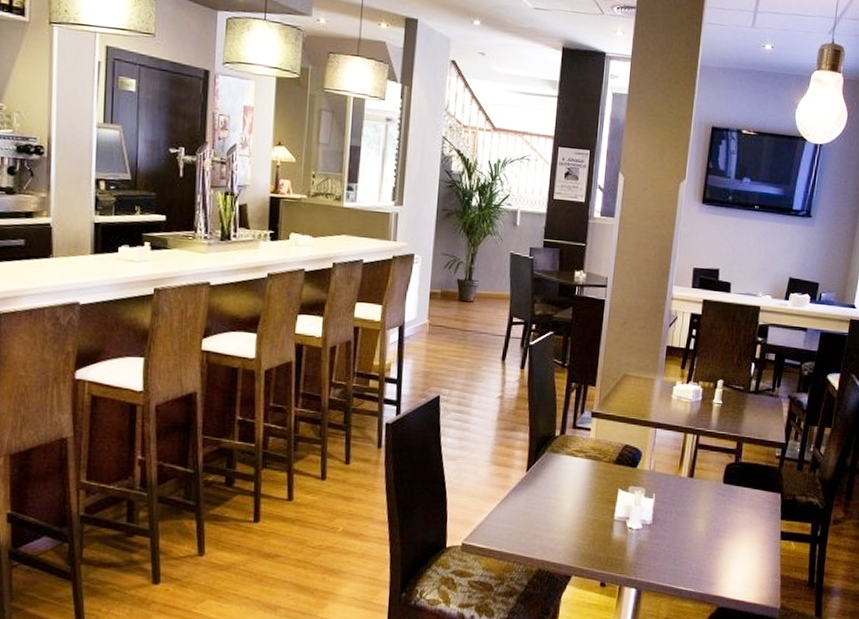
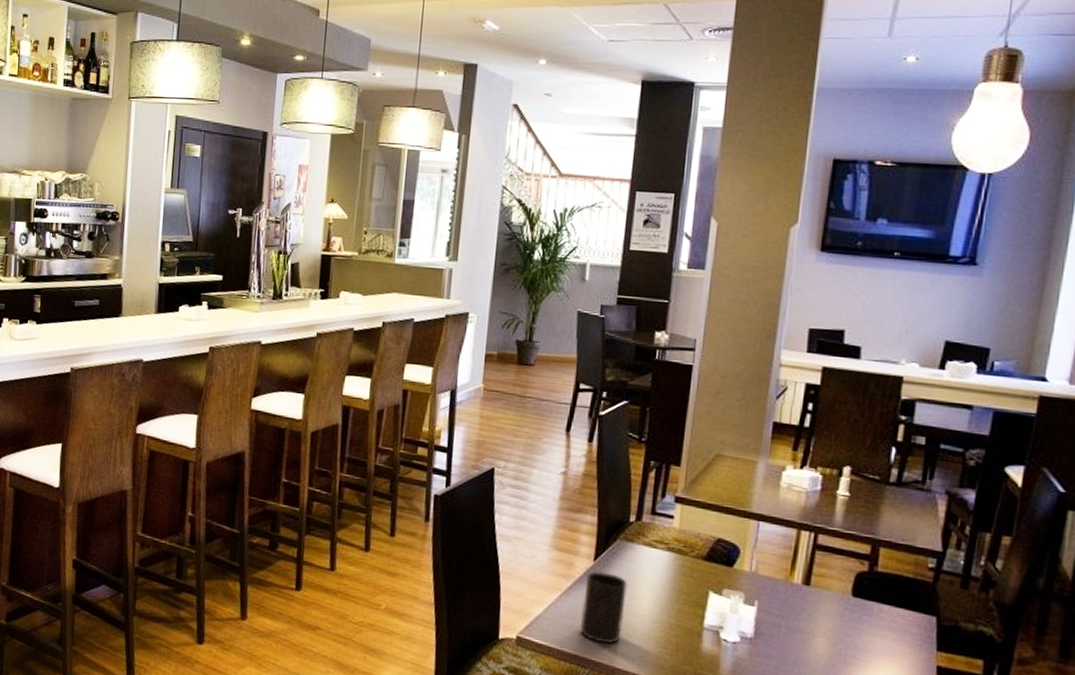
cup: none [516,480,554,542] -> present [581,571,628,644]

